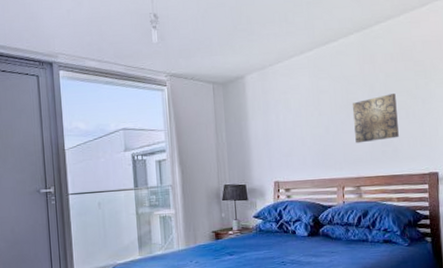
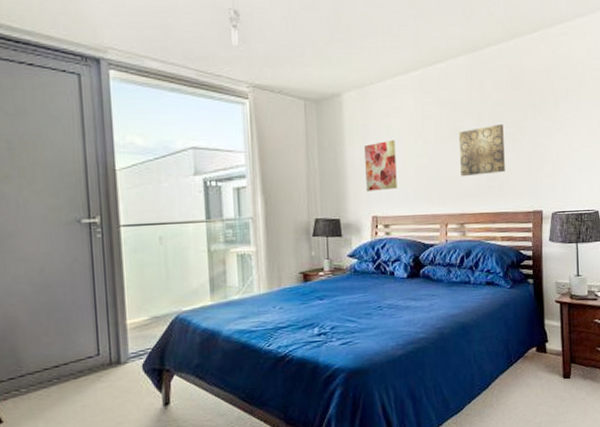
wall art: none [266,113,296,160] -> present [364,140,397,191]

